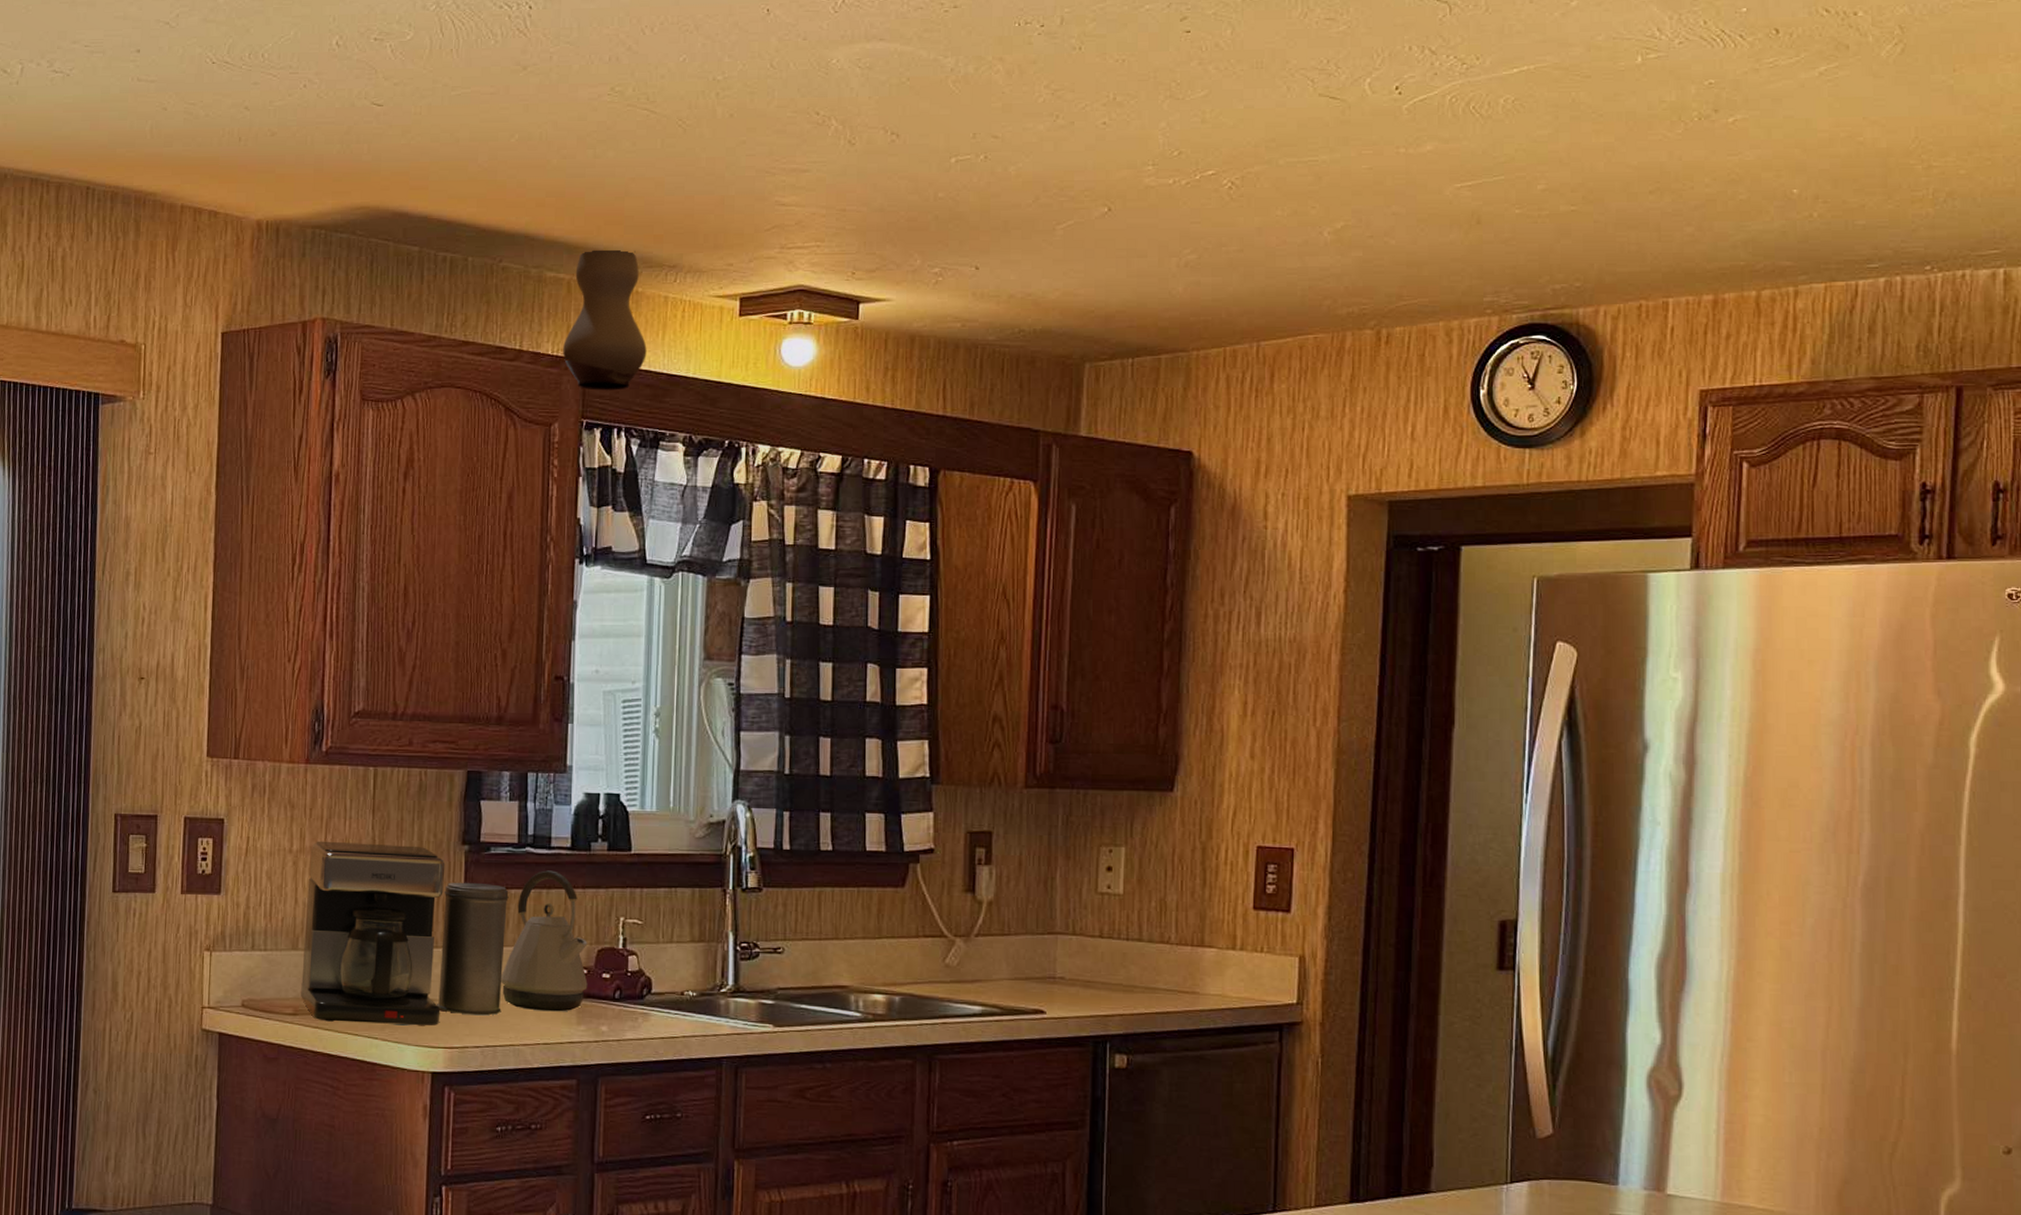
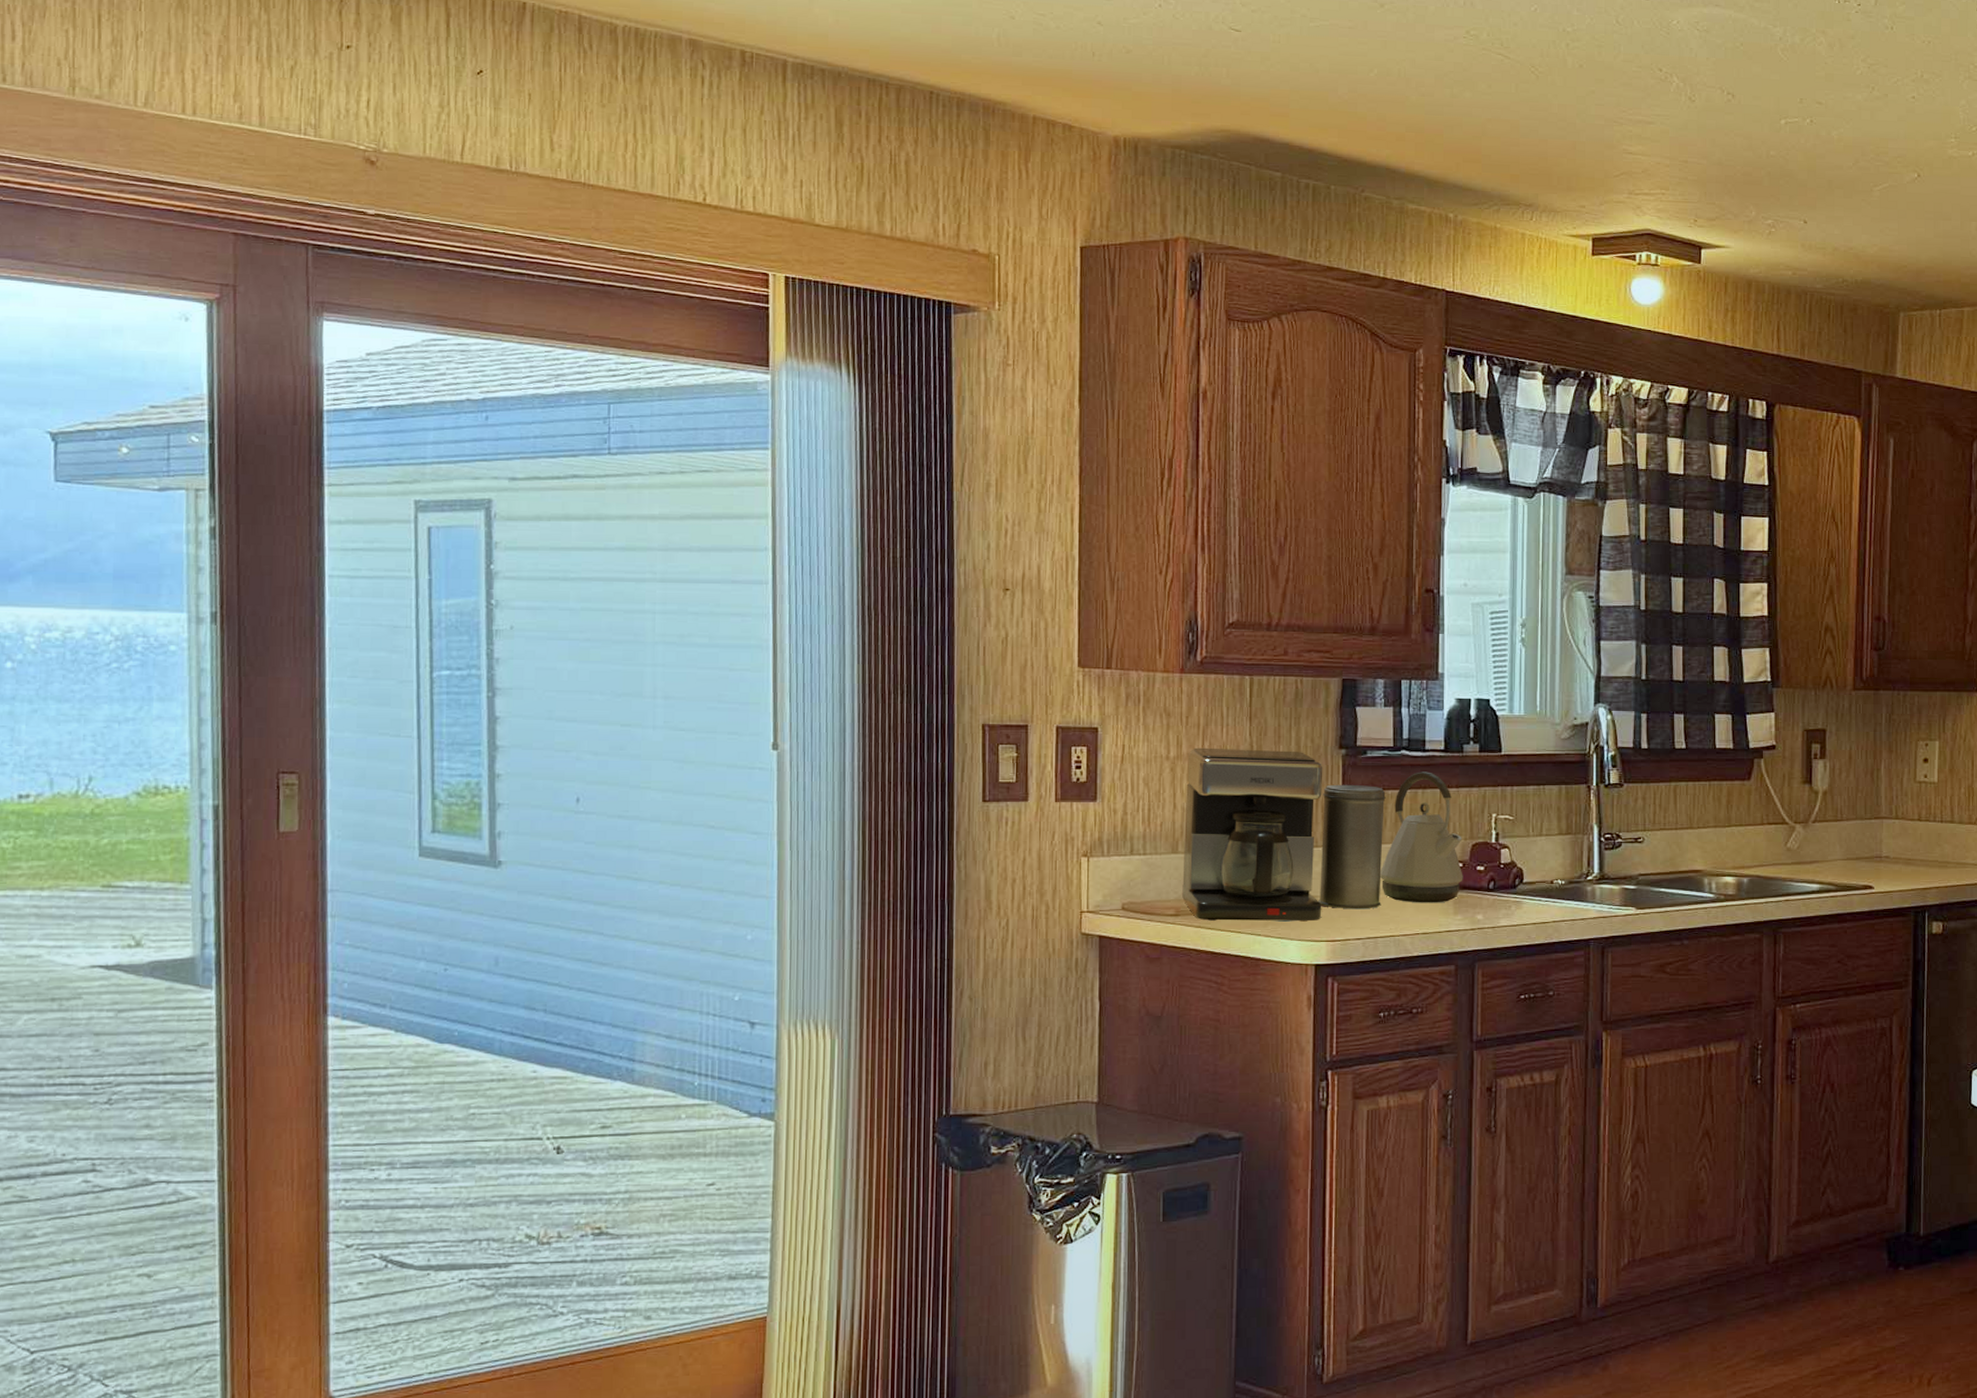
vase: present [562,250,647,391] -> none [1425,186,1506,320]

